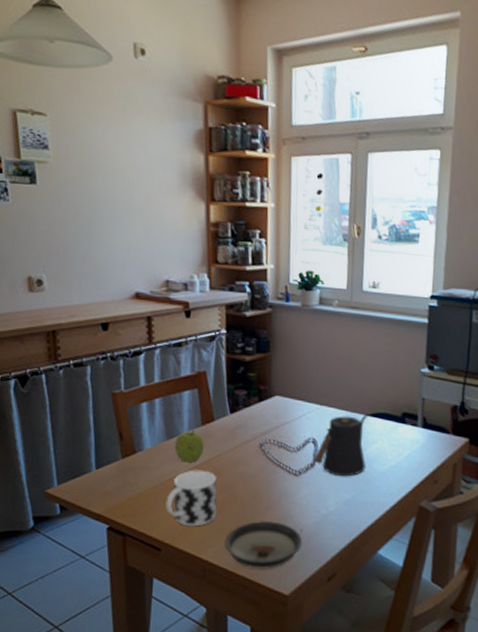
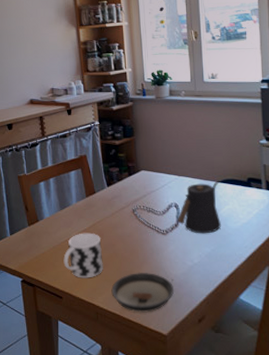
fruit: present [174,430,204,463] -> none [67,201,89,227]

